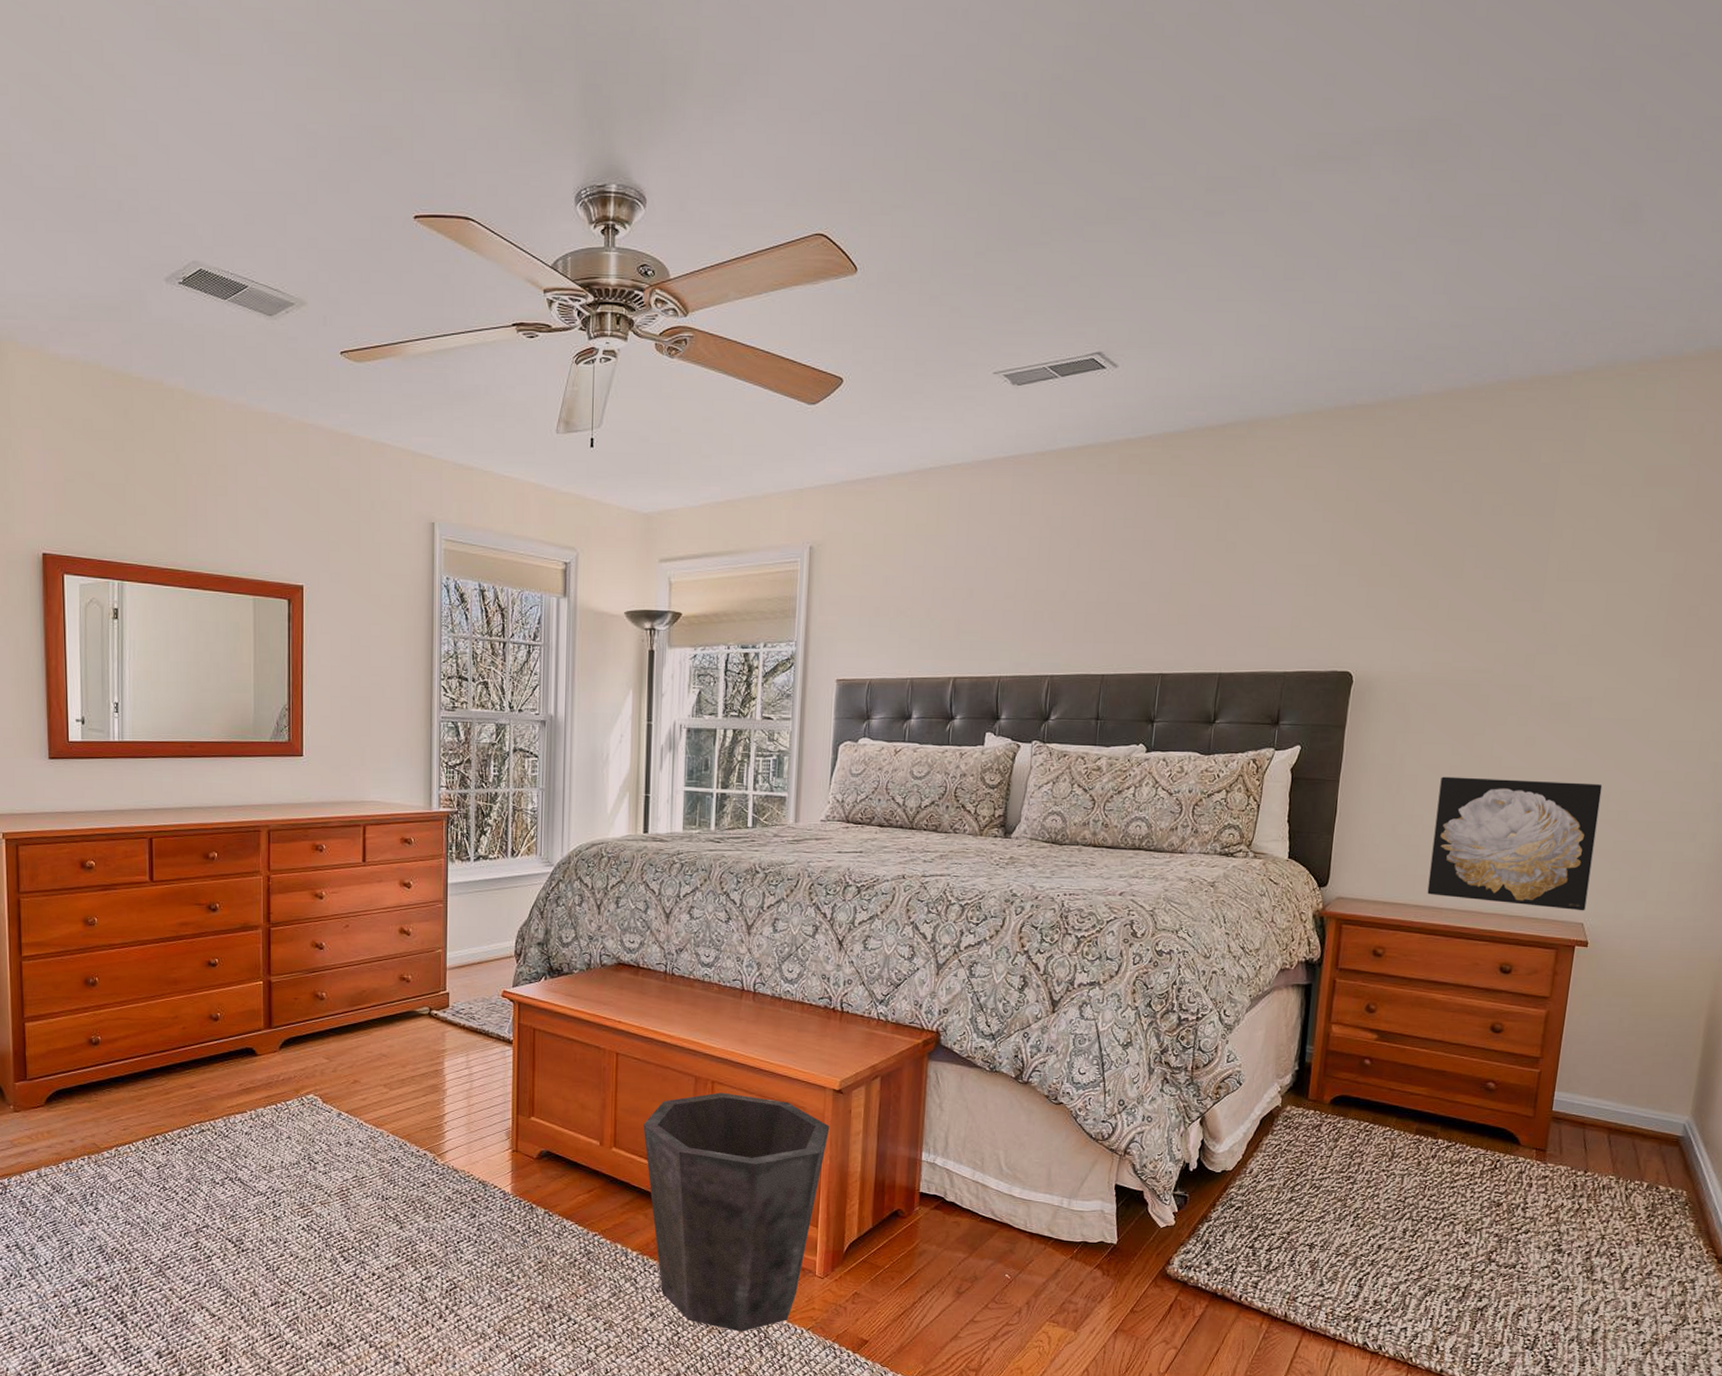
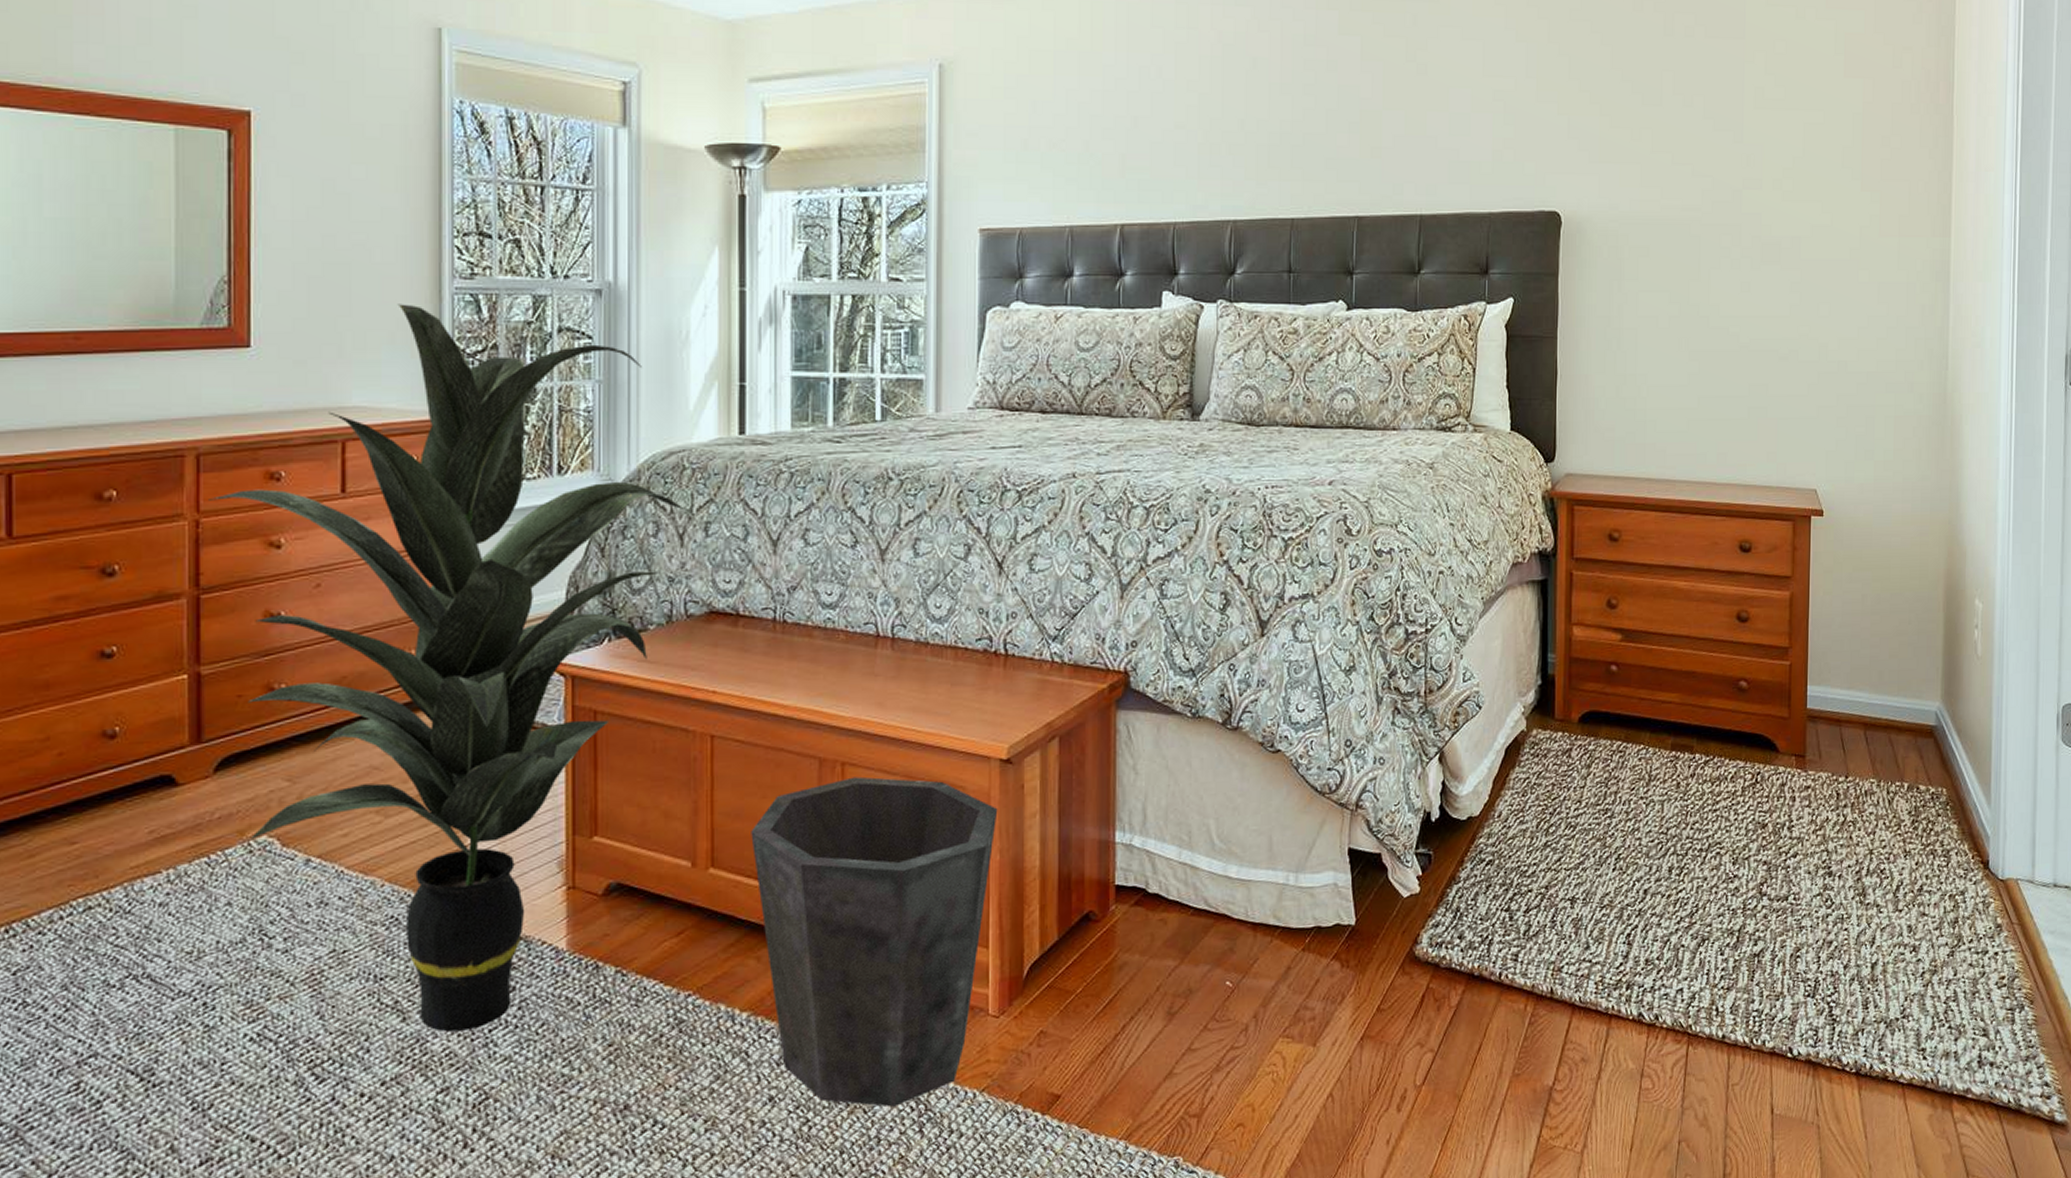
indoor plant: none [276,728,605,1240] -> present [209,304,689,1032]
wall art: present [1427,776,1603,911] -> none [1658,329,1820,476]

